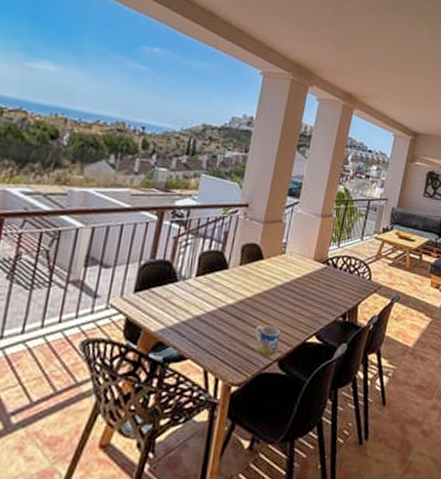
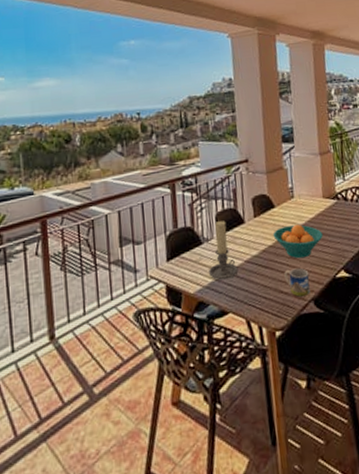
candle holder: none [177,261,210,324] -> present [209,221,238,280]
fruit bowl: none [254,280,304,317] -> present [273,224,323,259]

